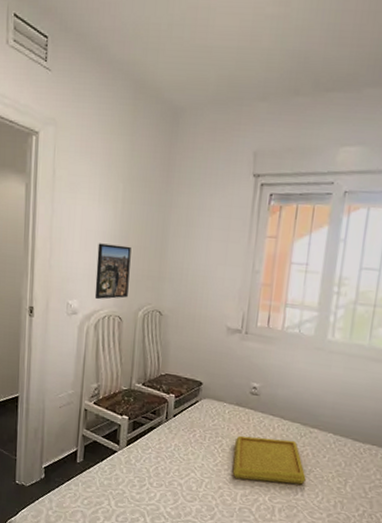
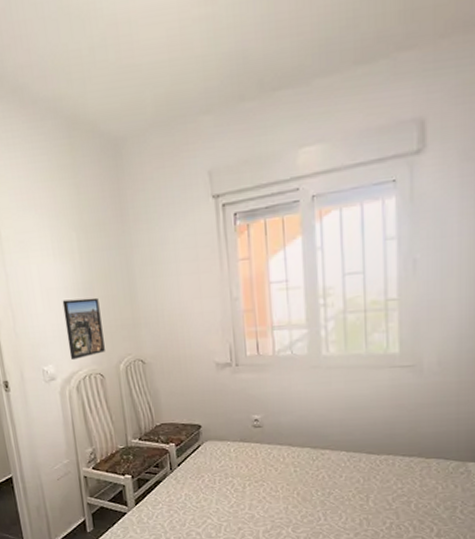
serving tray: present [232,435,306,485] -> none [247,466,326,516]

